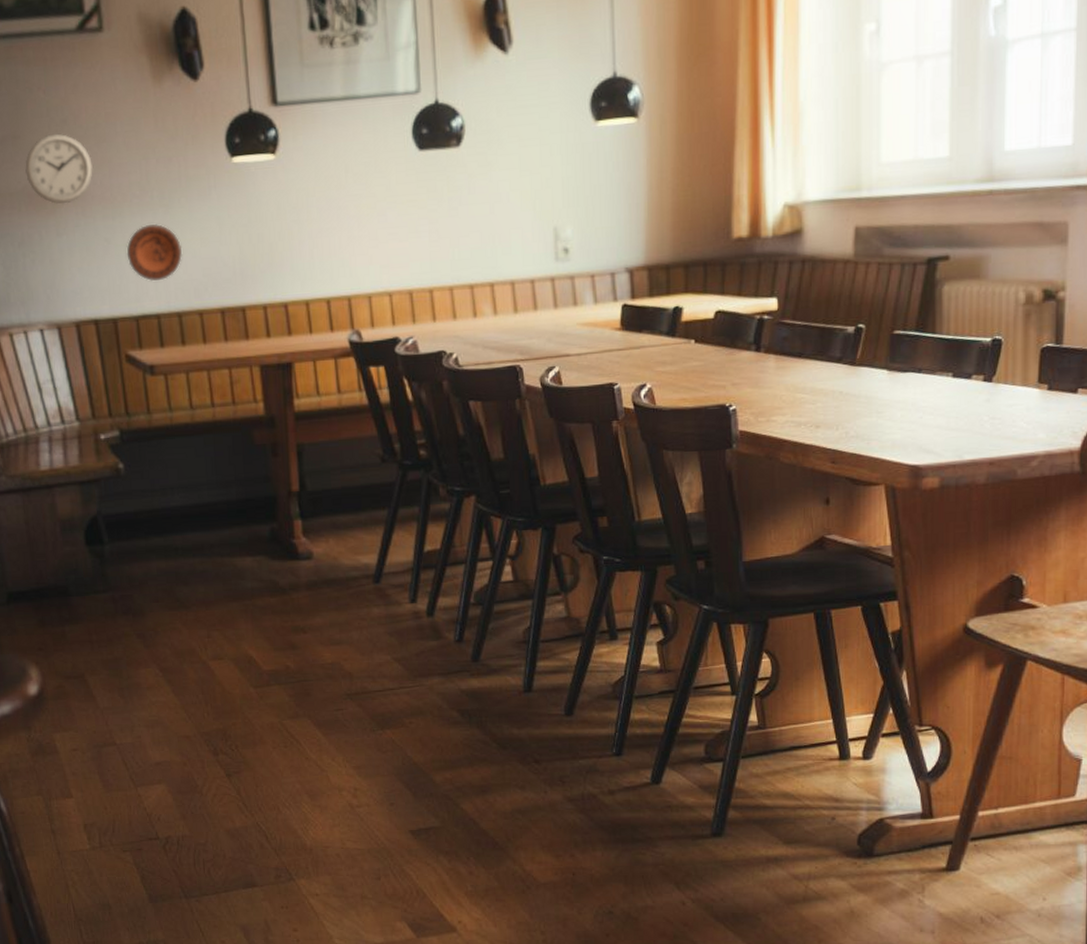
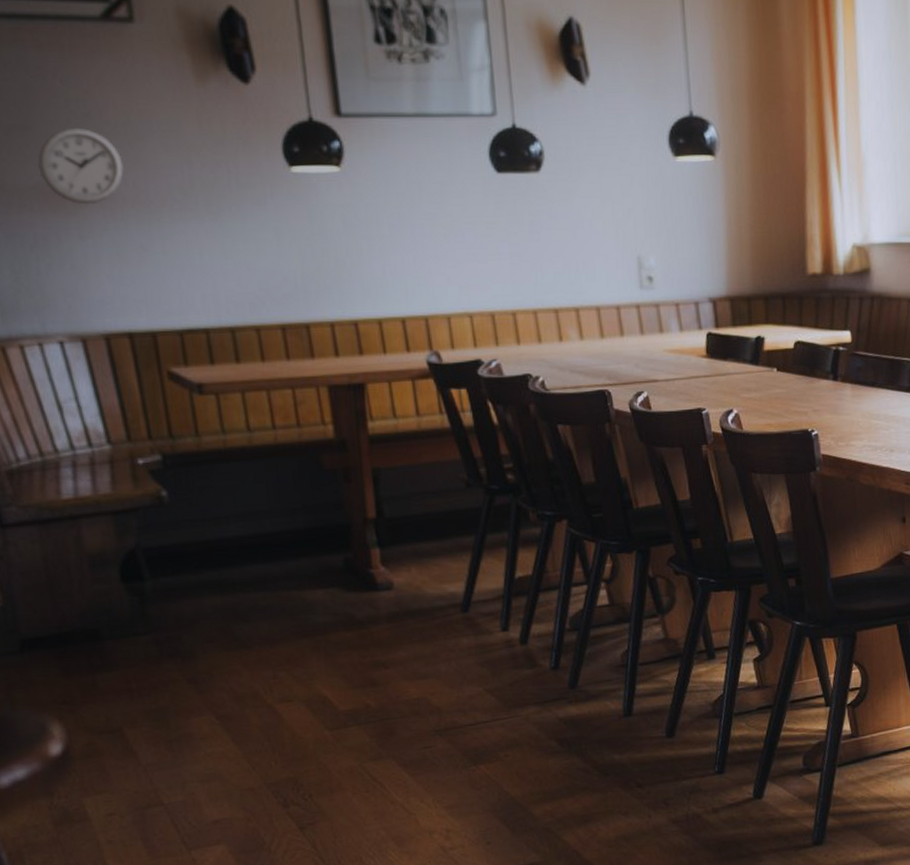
decorative plate: present [126,223,183,282] -> none [166,231,235,294]

